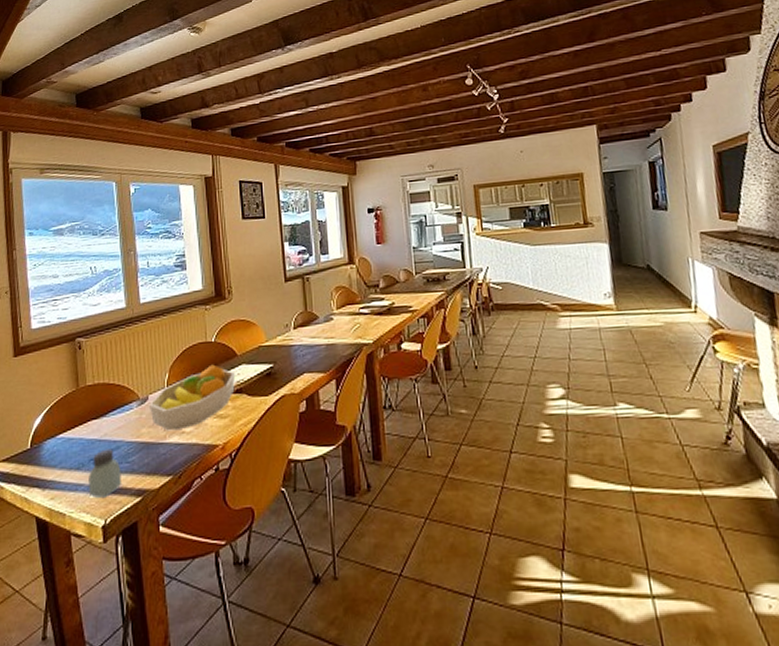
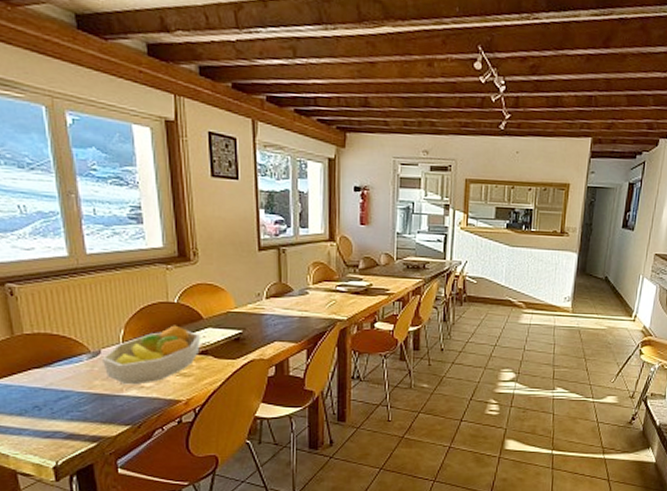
saltshaker: present [88,449,122,498] -> none [34,397,74,442]

